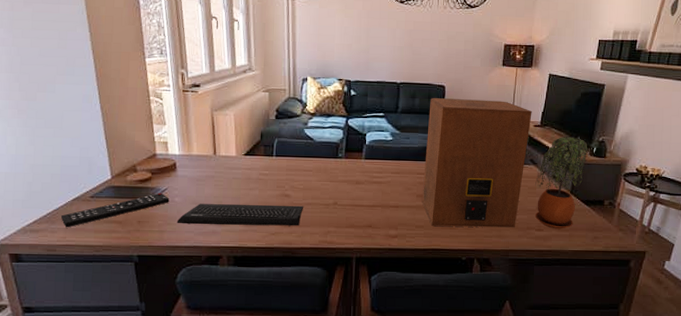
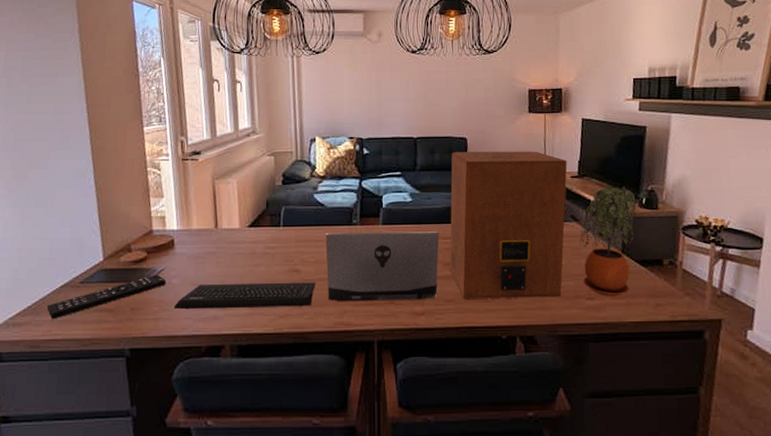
laptop computer: none [313,164,415,225] -> present [325,231,440,302]

